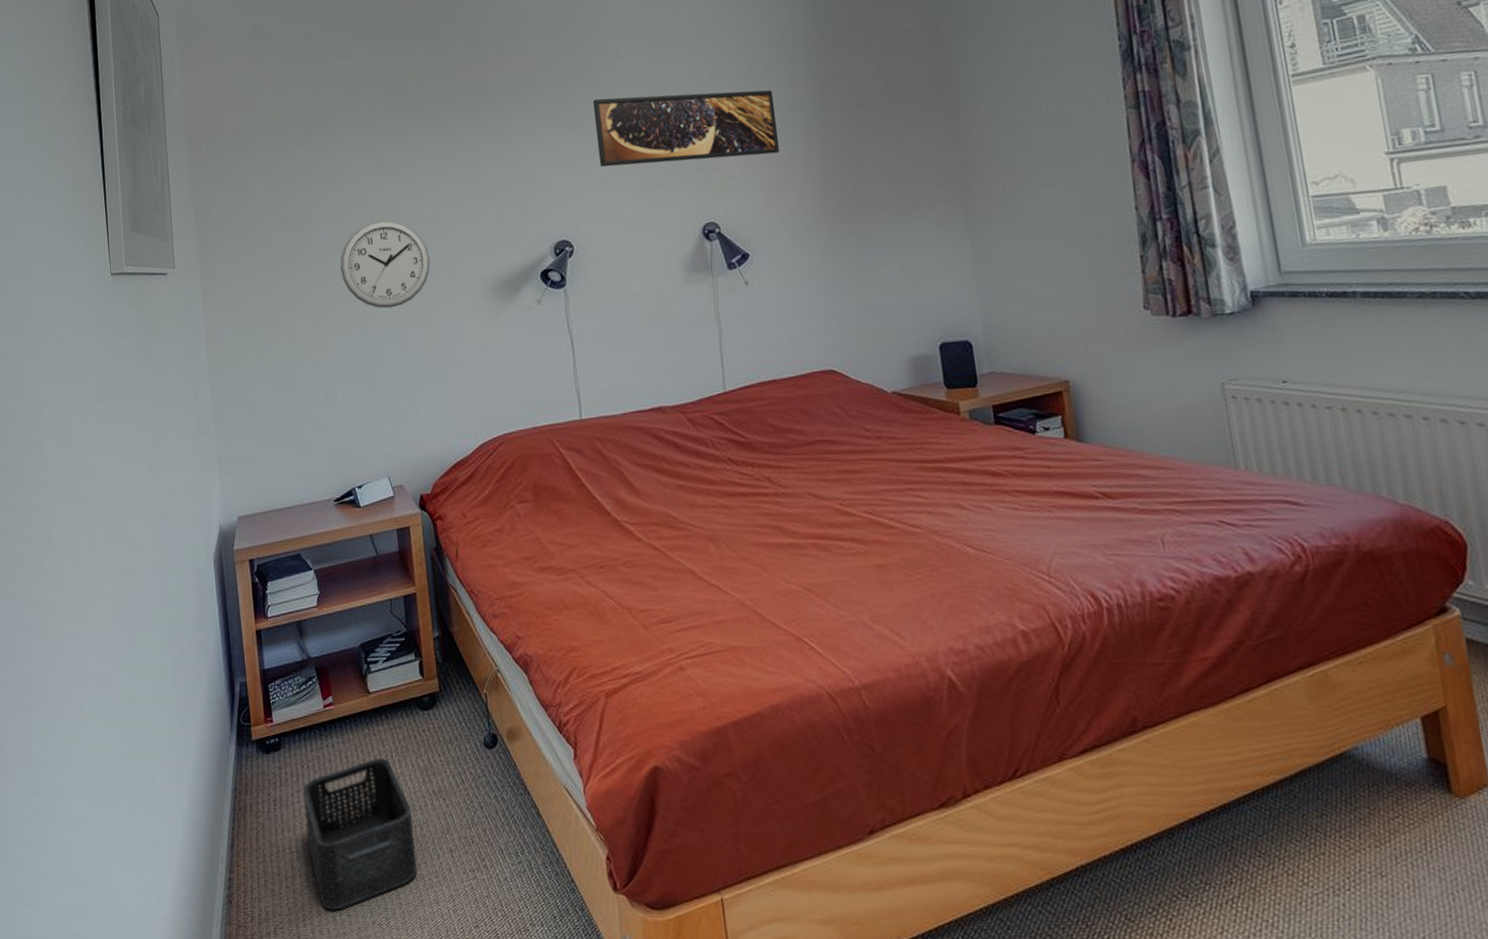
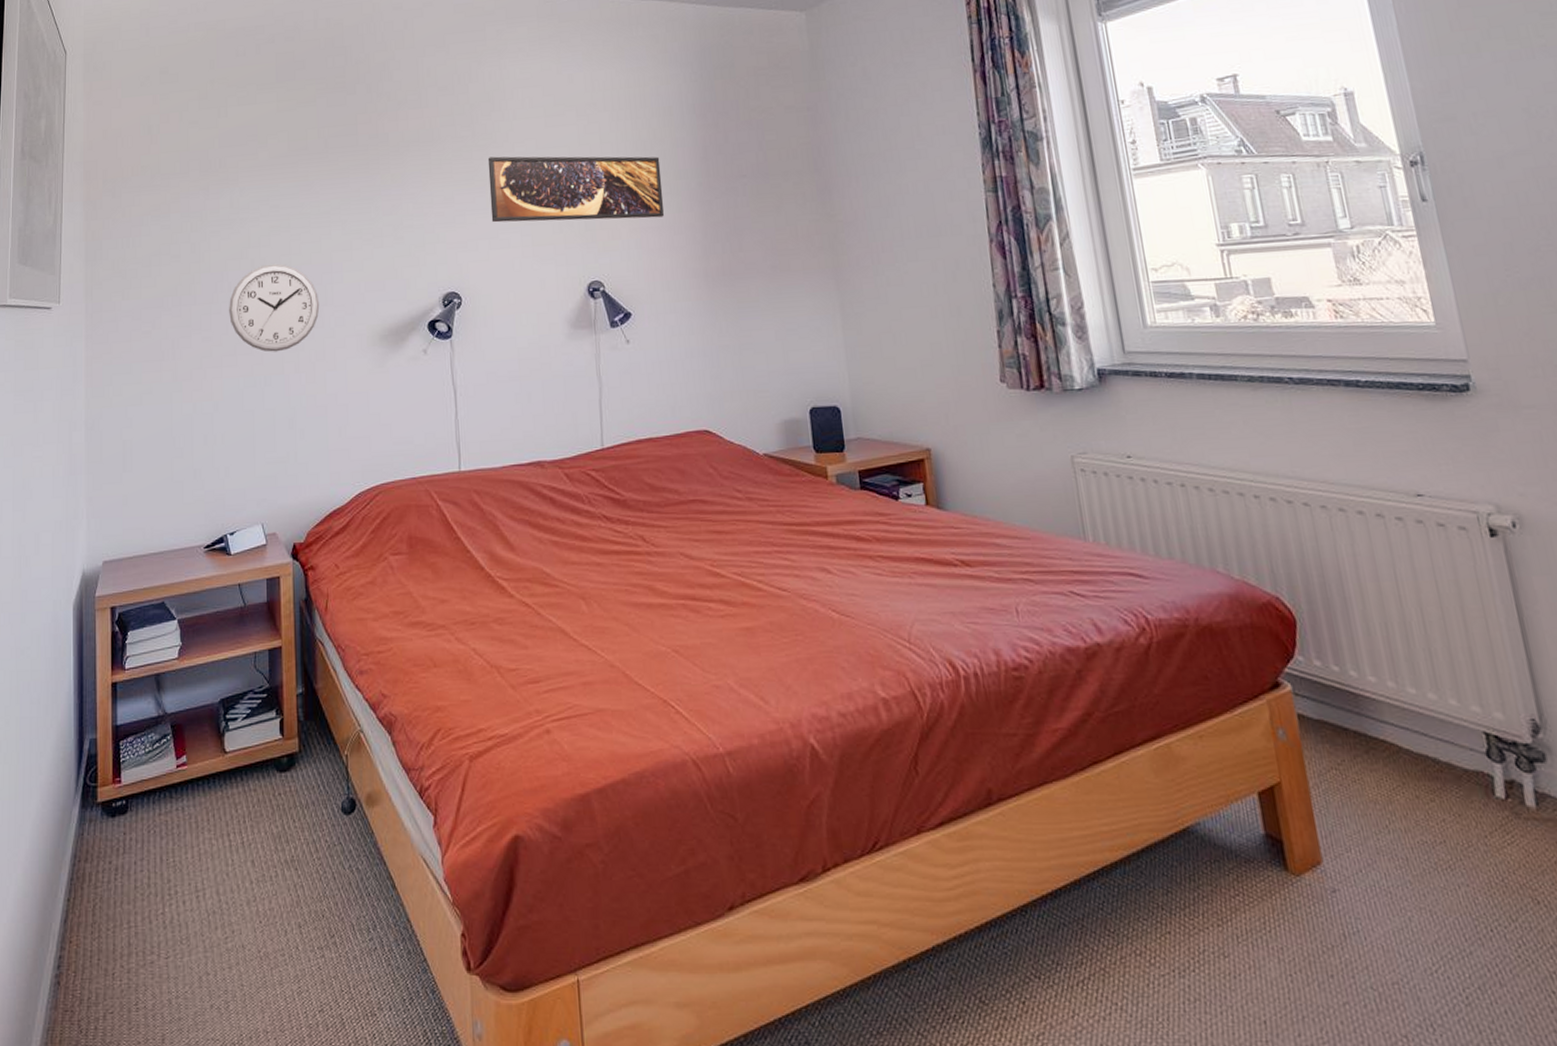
storage bin: present [303,758,418,911] -> none [147,824,263,993]

